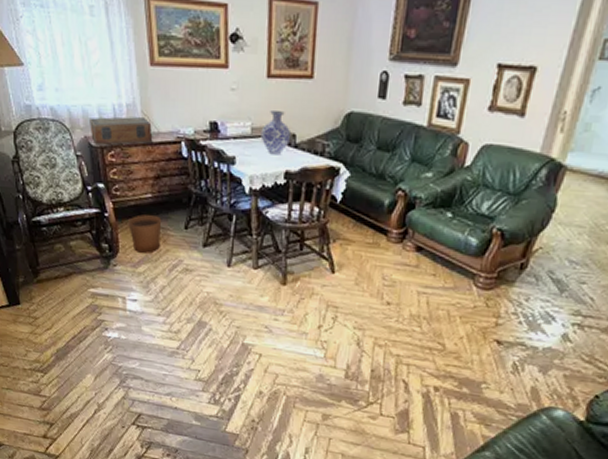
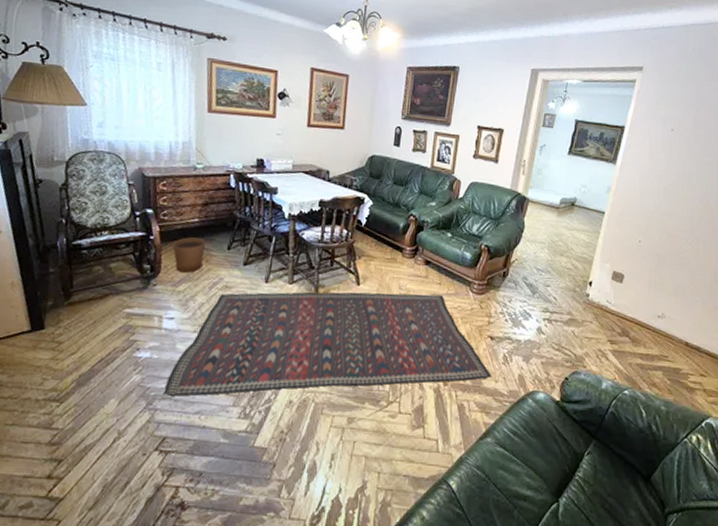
decorative box: present [90,116,153,146] -> none [145,152,205,176]
area rug: none [133,277,496,388] -> present [162,292,492,396]
vase: present [260,111,292,155] -> none [300,152,326,187]

